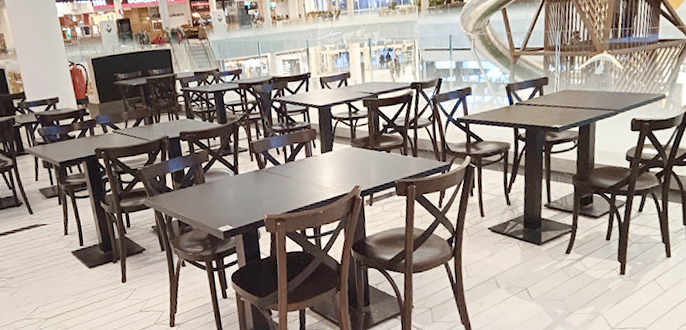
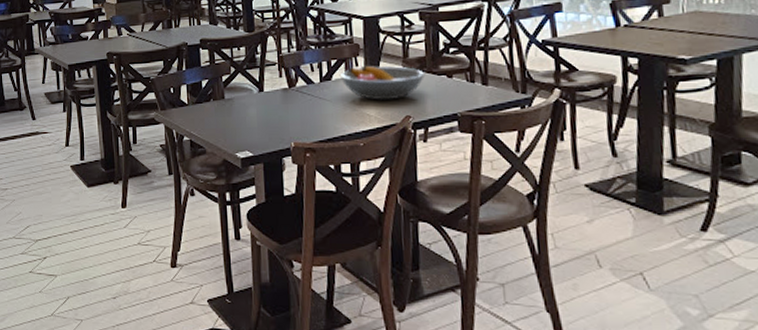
fruit bowl: none [301,146,370,175] -> present [339,66,426,101]

